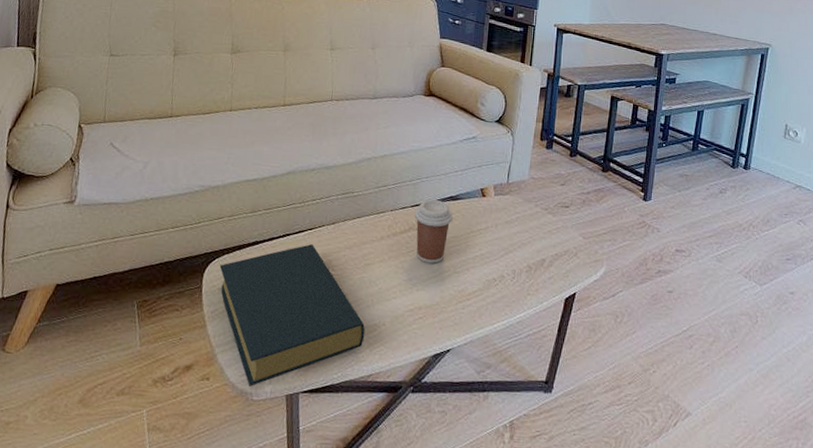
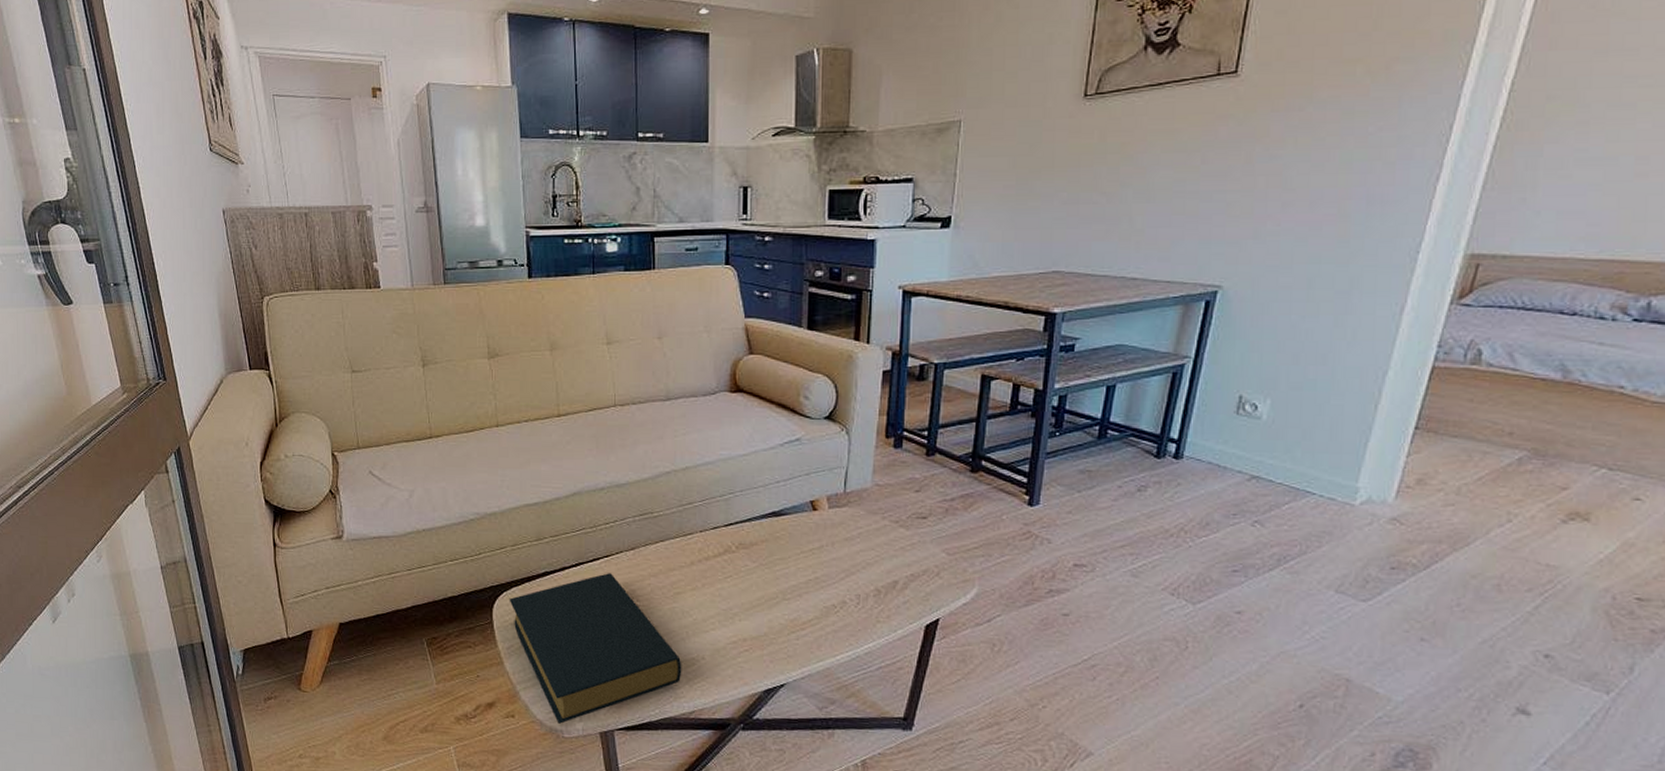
coffee cup: present [414,199,453,264] -> none [729,517,777,590]

